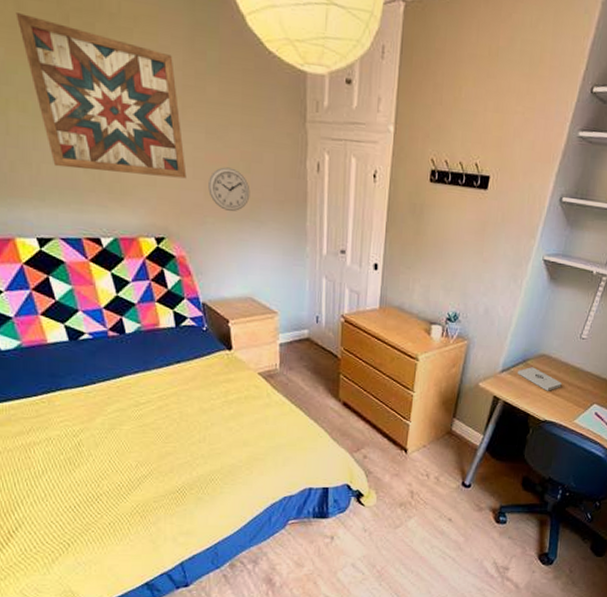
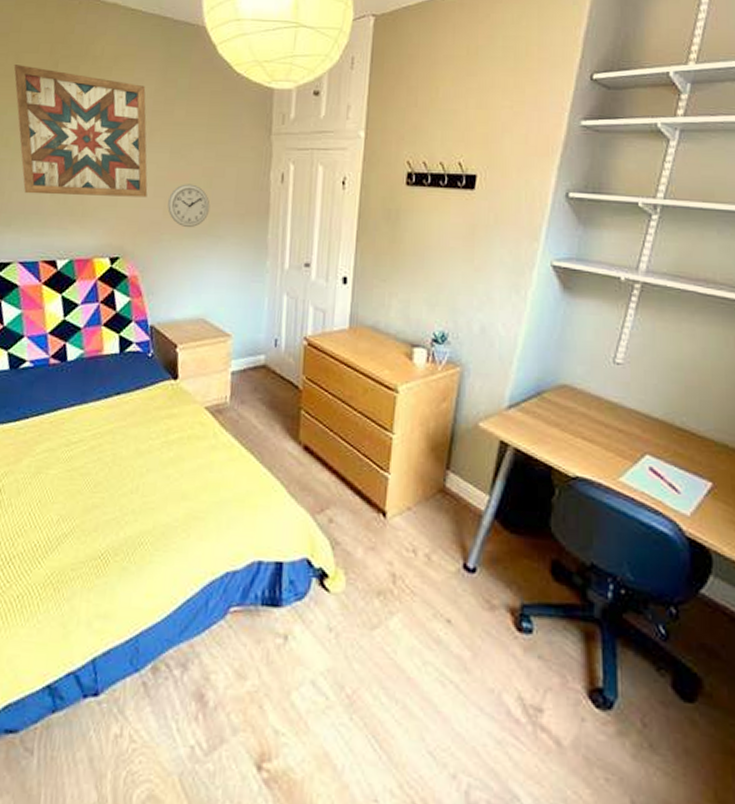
notepad: present [518,367,562,391] -> none [531,401,595,435]

